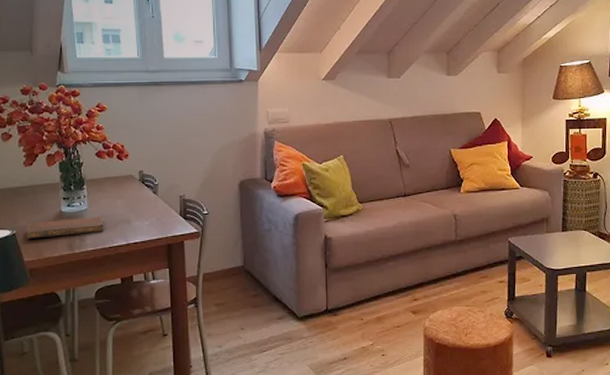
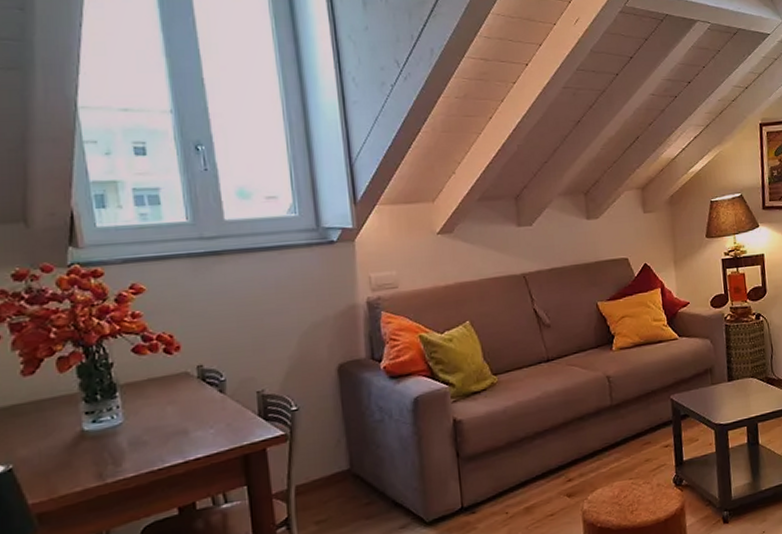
notebook: present [25,217,104,239] -> none [28,430,149,474]

